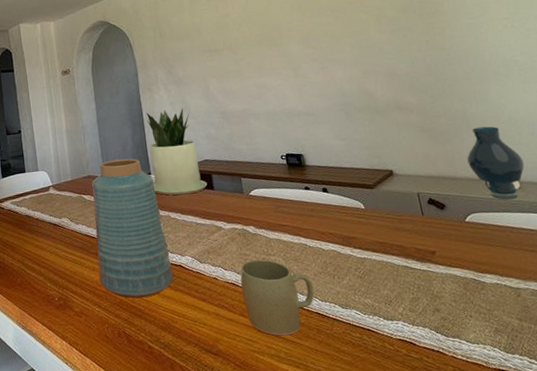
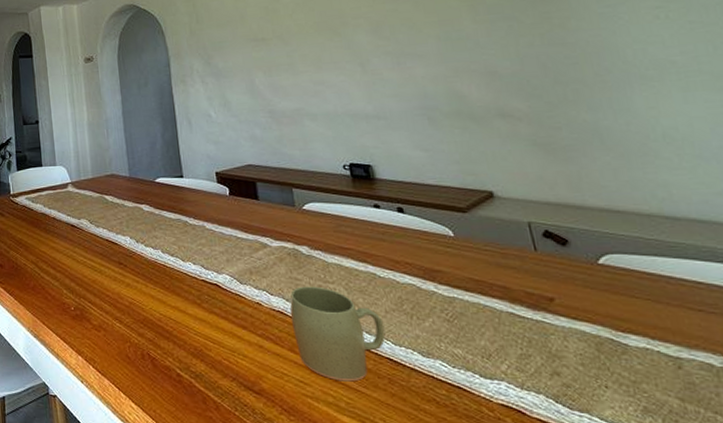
vase: present [92,158,174,299] -> none [115,157,208,317]
planter: present [147,108,208,196] -> none [179,104,251,204]
vase: present [467,126,526,200] -> none [600,144,689,240]

